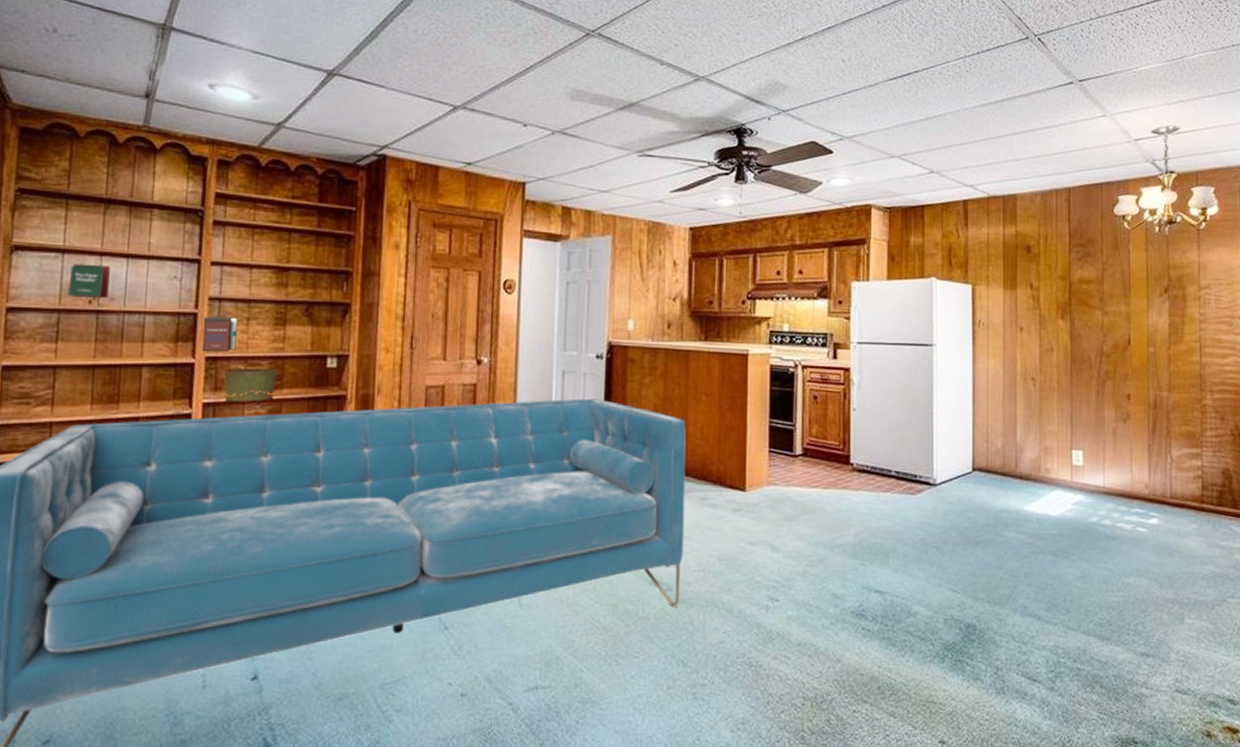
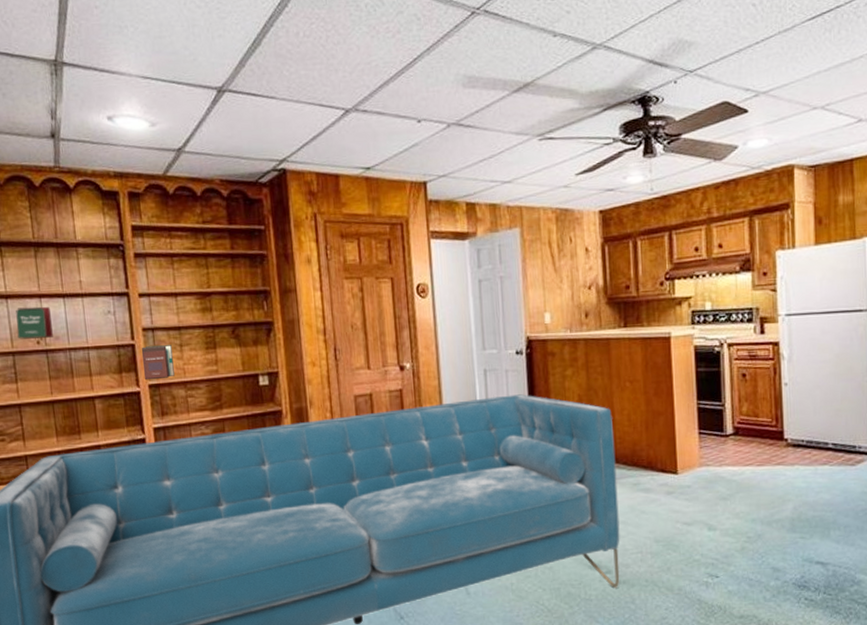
basket: present [223,367,277,402] -> none [167,390,216,425]

